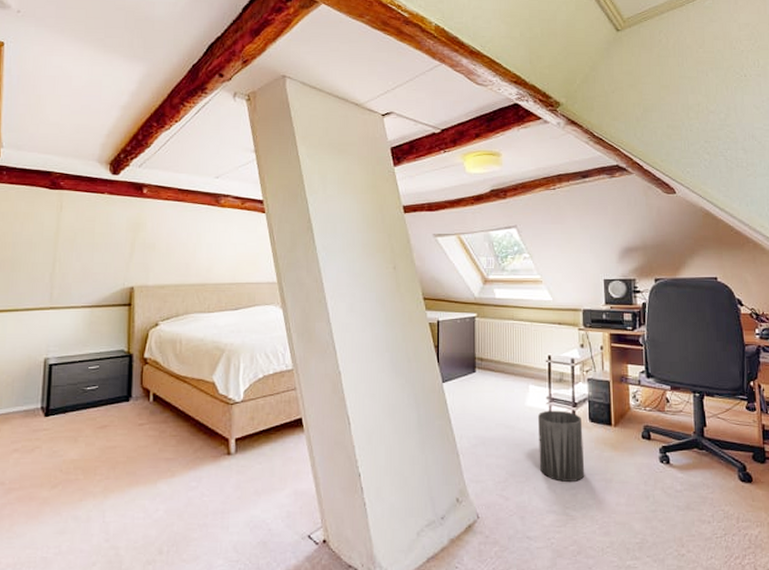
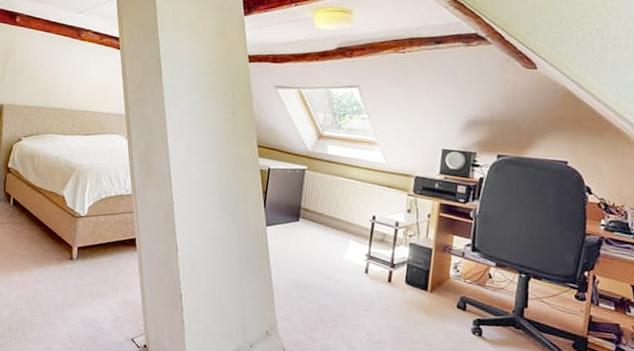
trash can: present [538,410,585,482] -> none [349,266,398,337]

